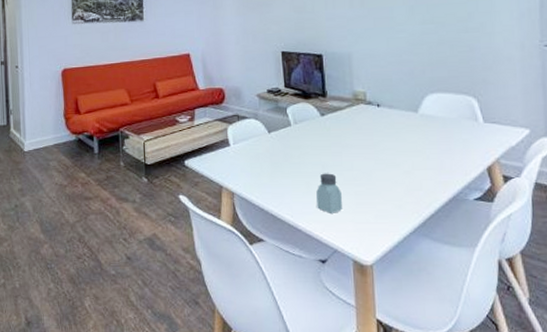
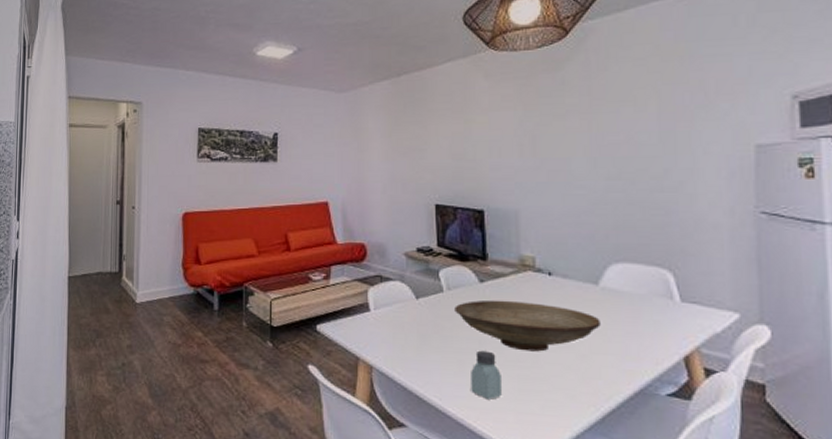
decorative bowl: none [301,129,420,171] -> present [455,300,600,352]

